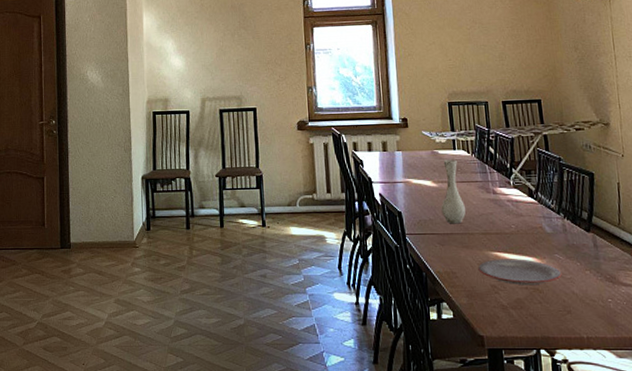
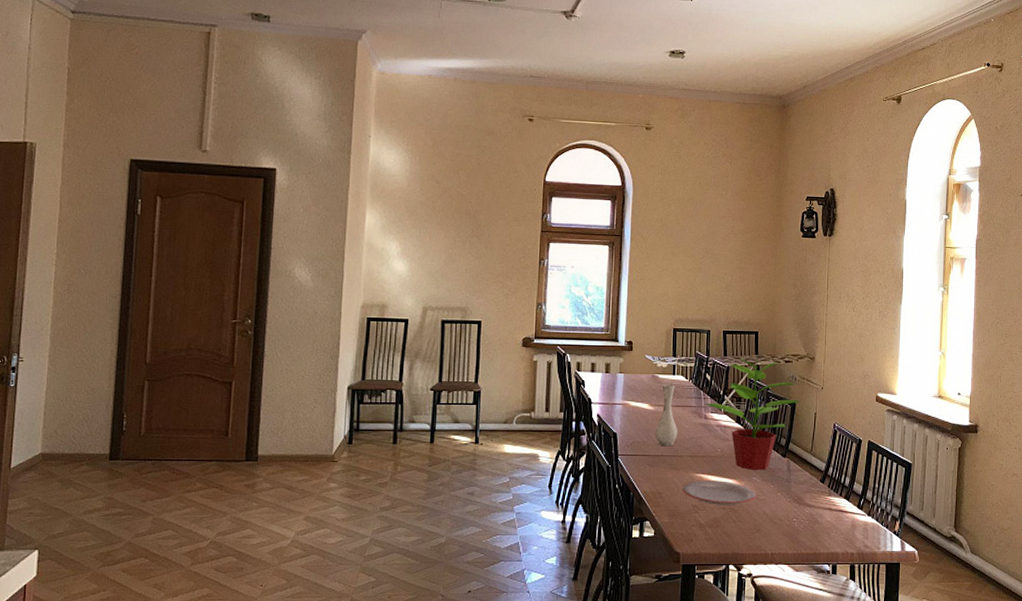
potted plant: none [490,122,600,247] -> present [704,353,801,470]

